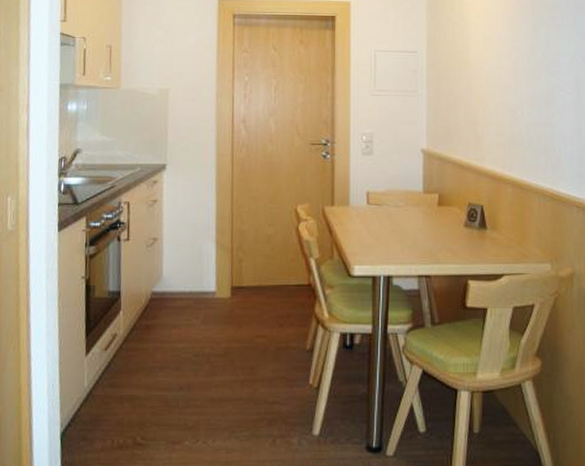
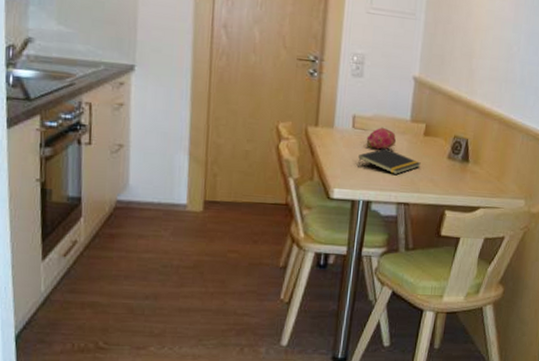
notepad: none [375,221,438,247] -> present [358,148,421,174]
fruit: none [382,201,412,223] -> present [366,127,397,150]

